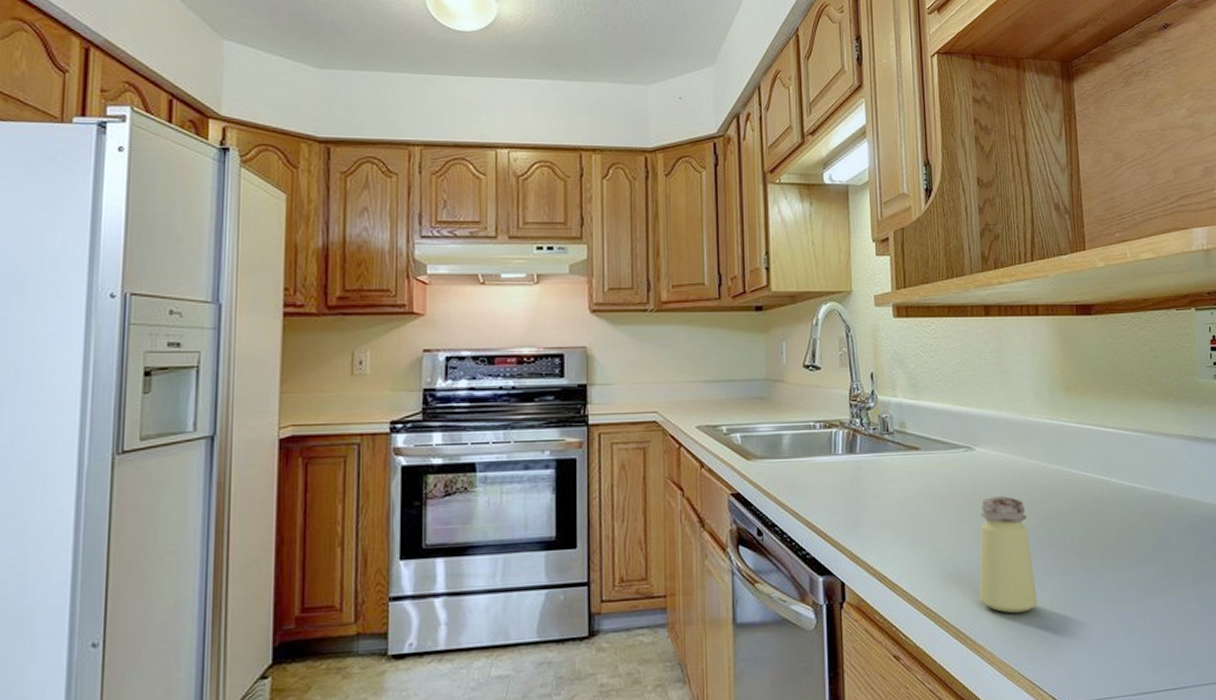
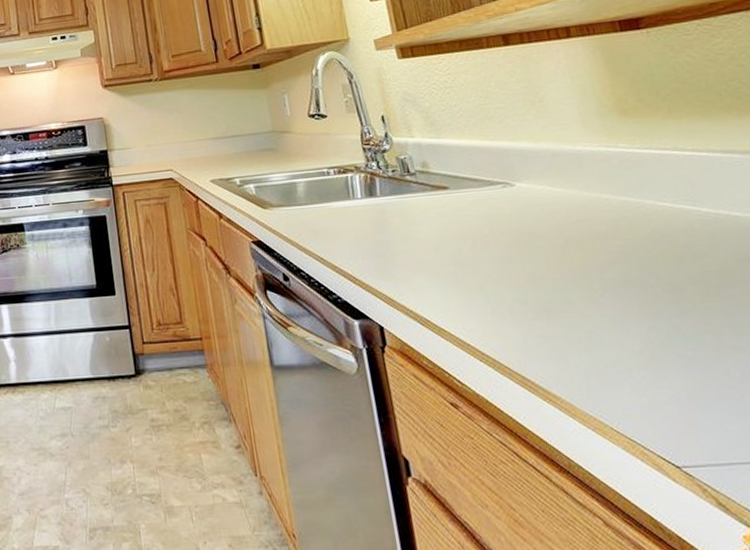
saltshaker: present [979,496,1037,614] -> none [532,233,623,361]

